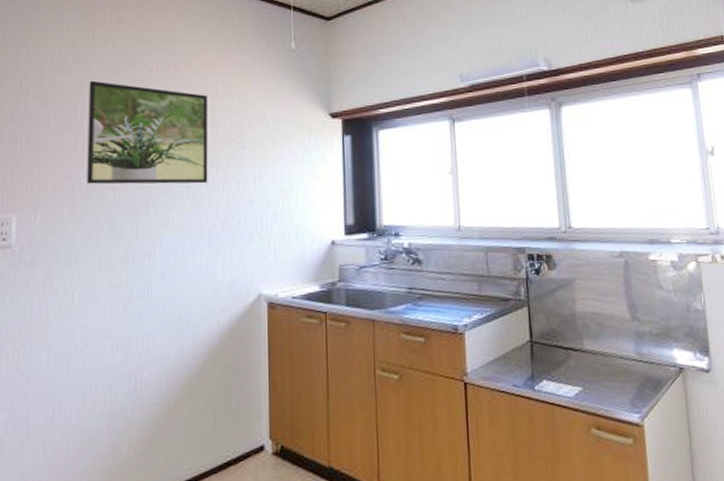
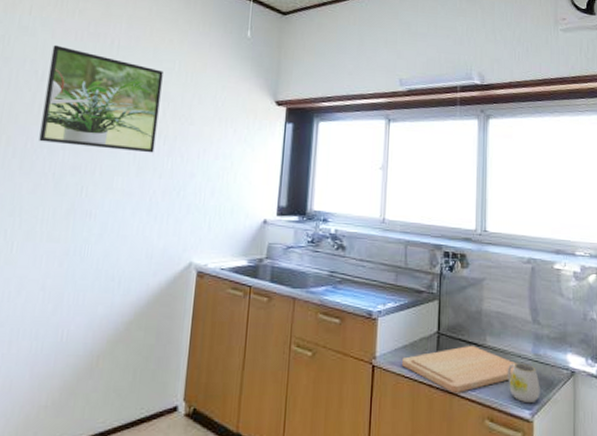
cutting board: none [495,351,620,404] -> present [402,346,517,394]
mug: none [609,364,648,407] -> present [507,363,540,404]

